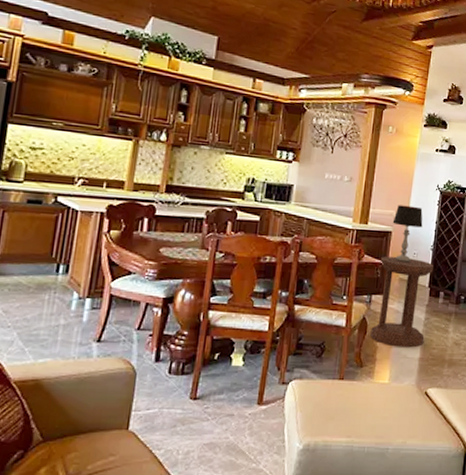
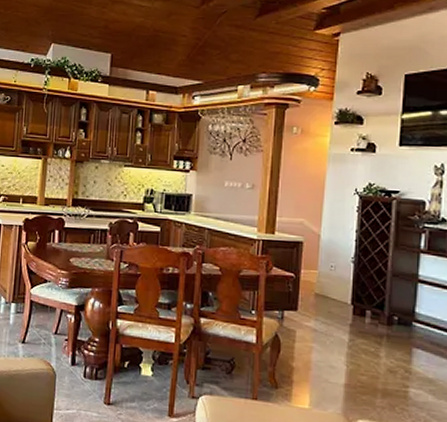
side table: present [370,256,434,348] -> none [285,268,357,372]
table lamp: present [392,205,423,262] -> none [303,212,340,276]

